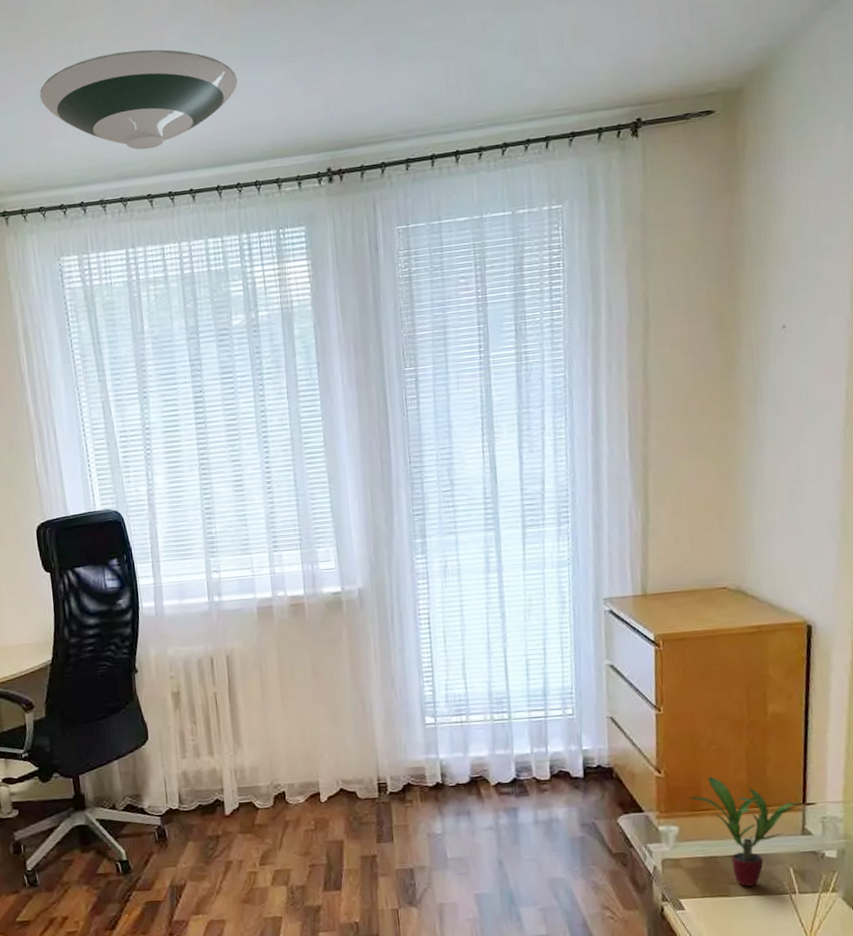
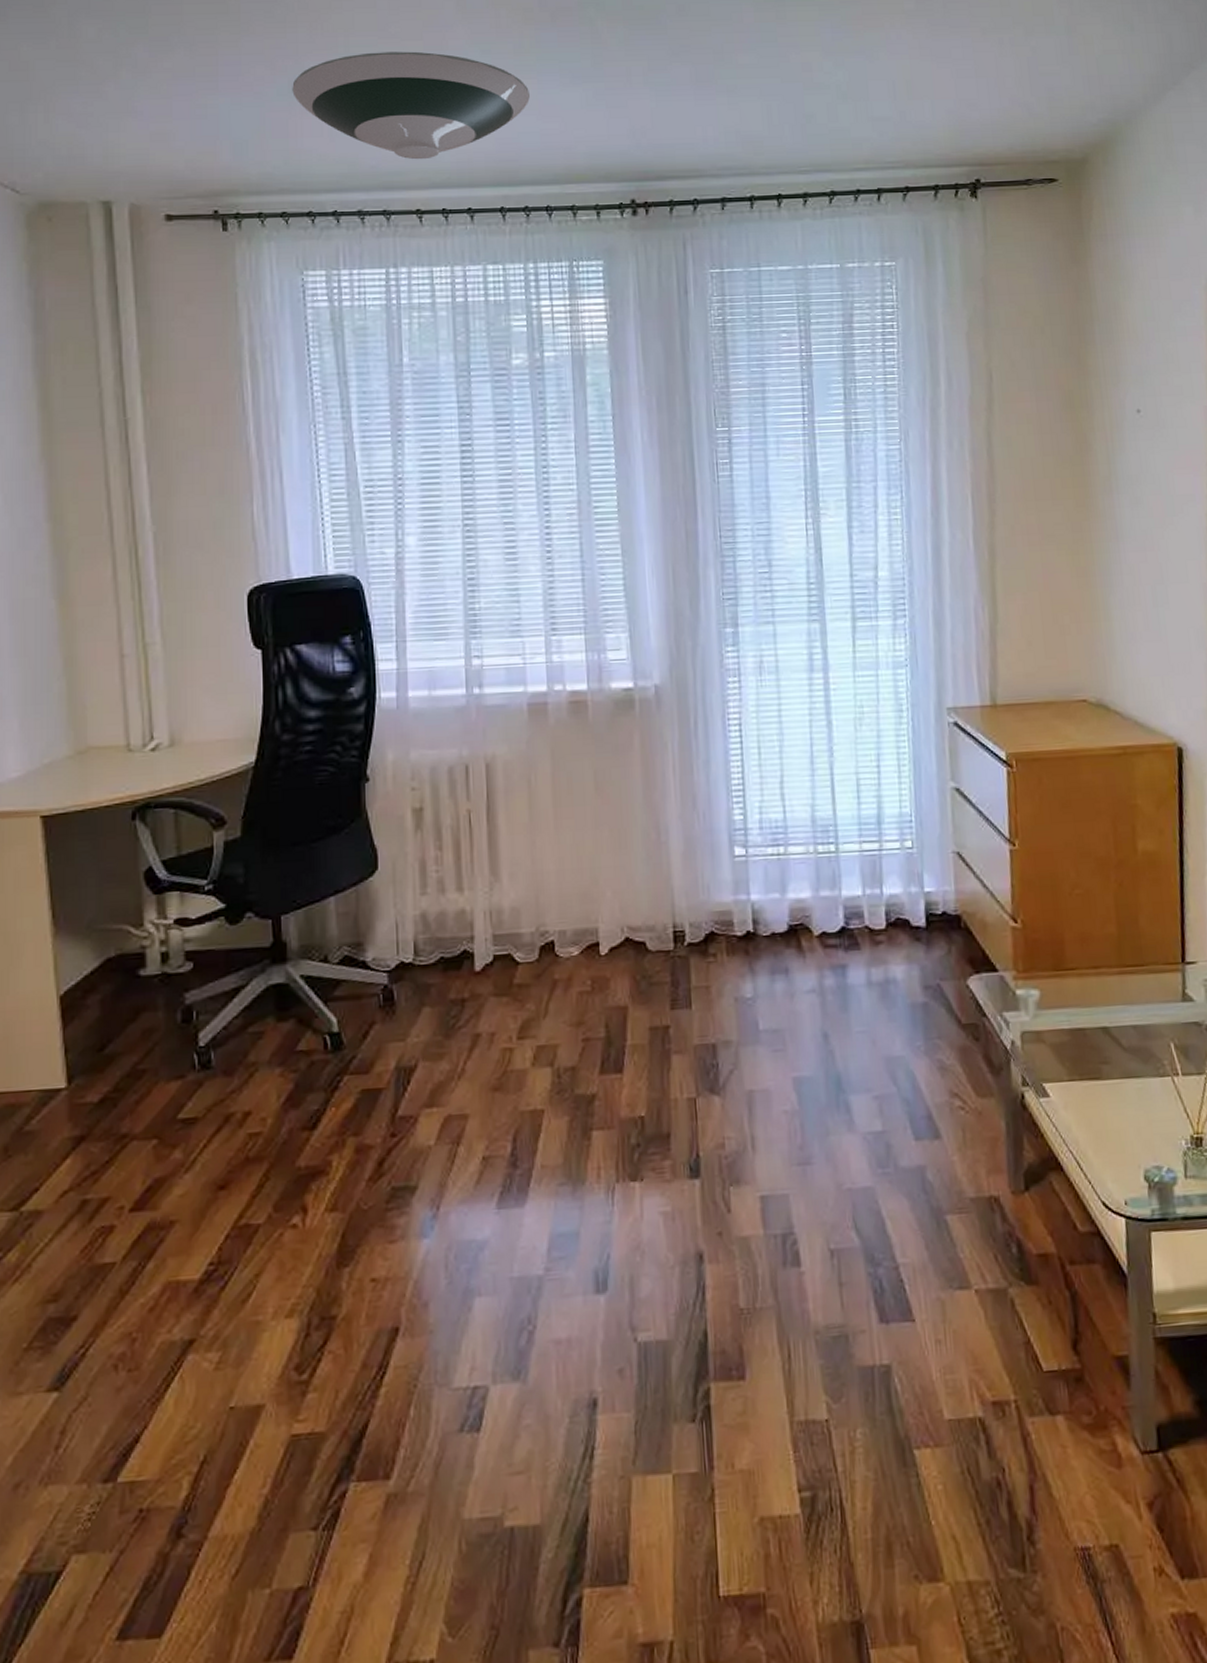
potted plant: present [688,776,804,887] -> none [1050,927,1183,1067]

